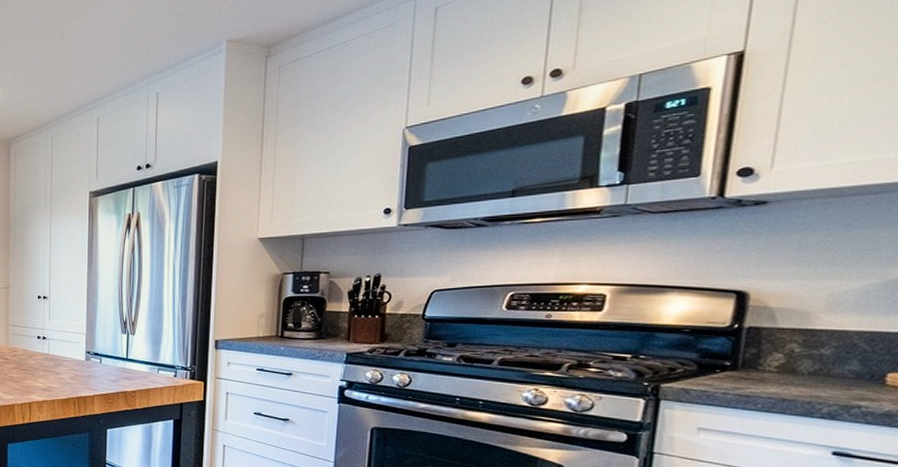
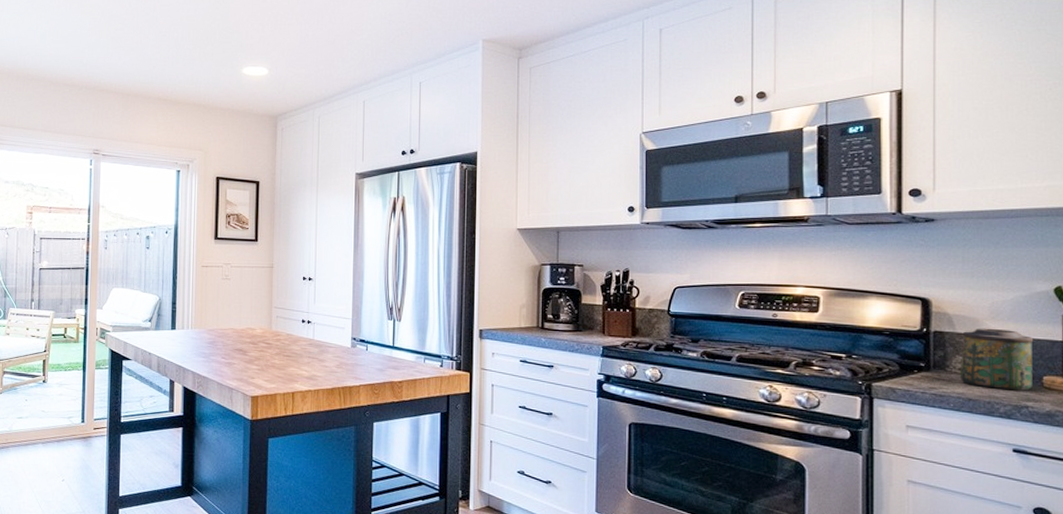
canister: none [775,321,882,390] -> present [961,328,1034,391]

